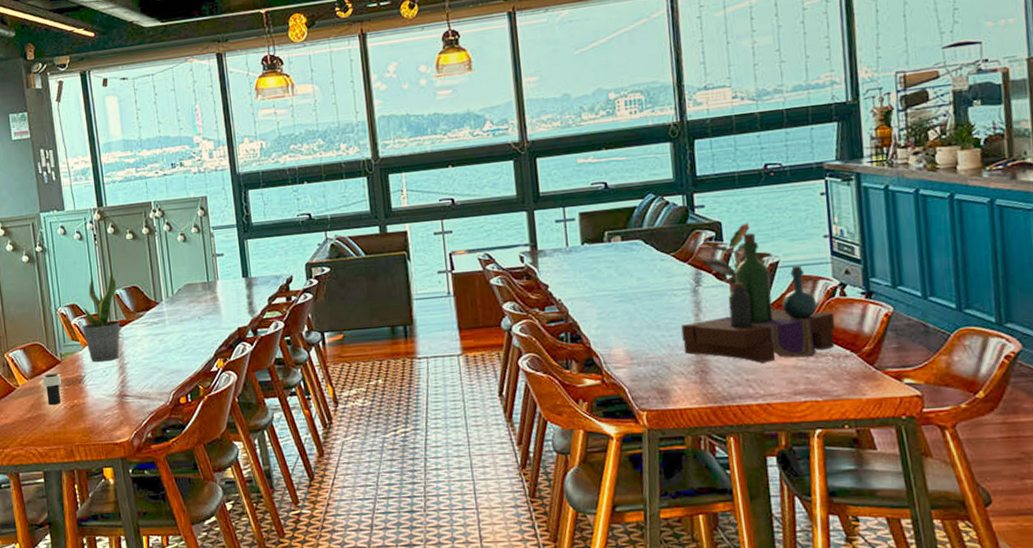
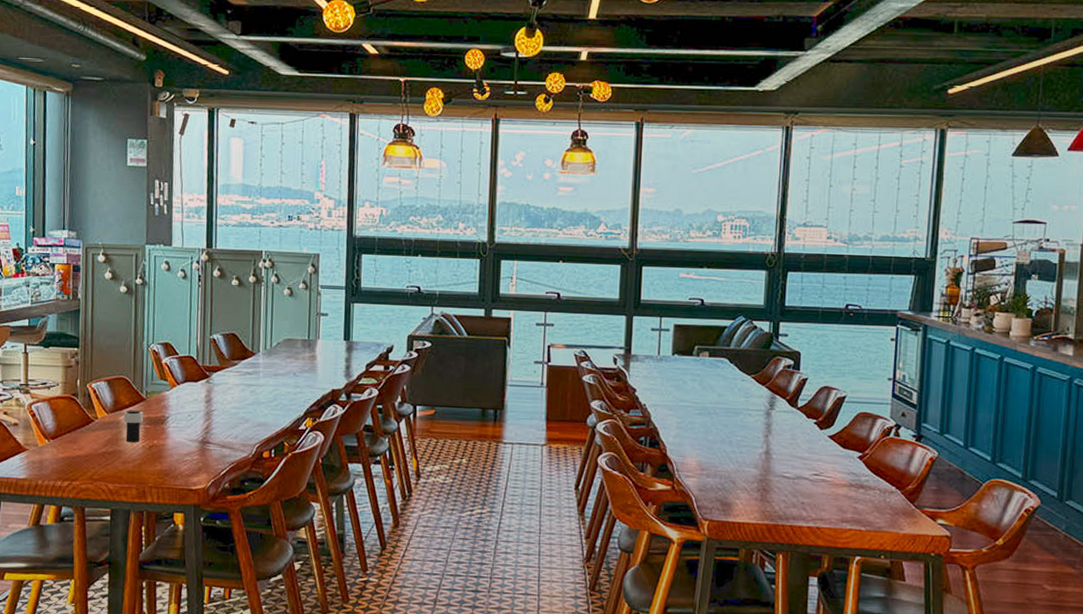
potted plant: present [81,272,120,362] -> none [172,316,215,406]
bottle: present [681,233,835,363] -> none [750,366,887,489]
potted plant: present [697,223,772,295] -> none [776,357,841,422]

